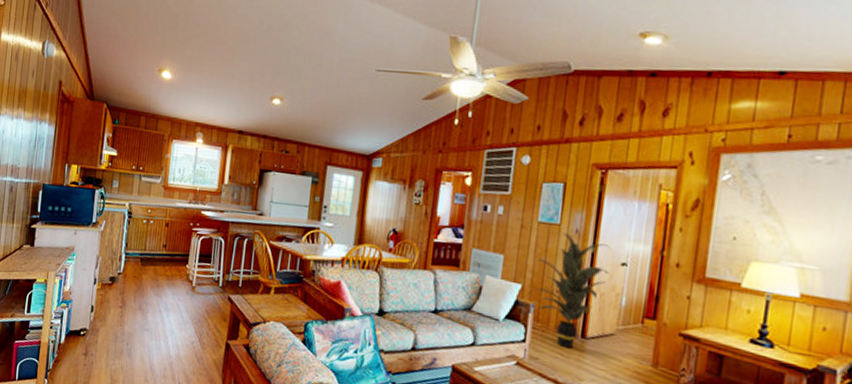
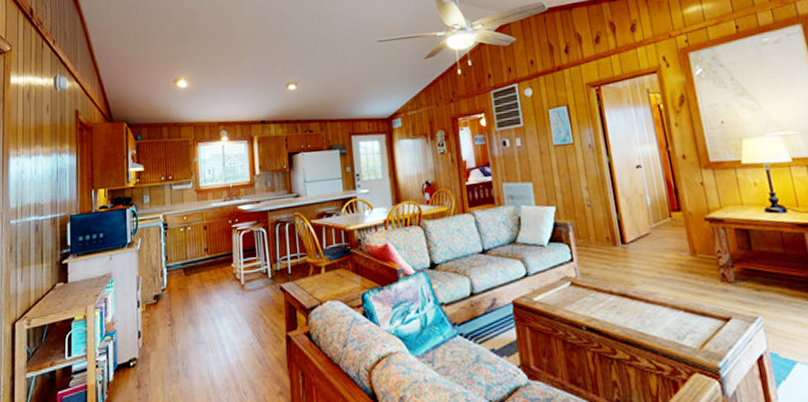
indoor plant: present [537,233,610,350] -> none [563,150,628,258]

